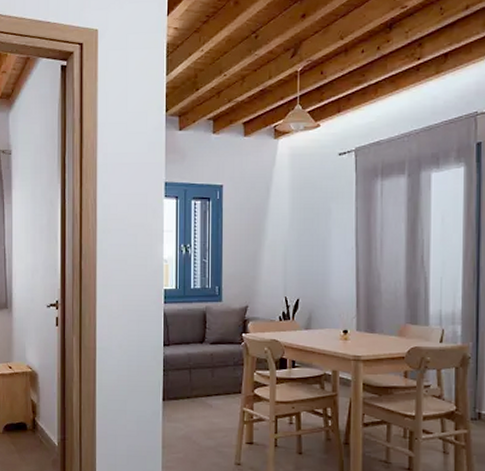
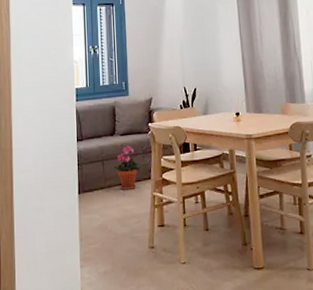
potted plant: none [201,356,231,403] -> present [113,146,141,191]

